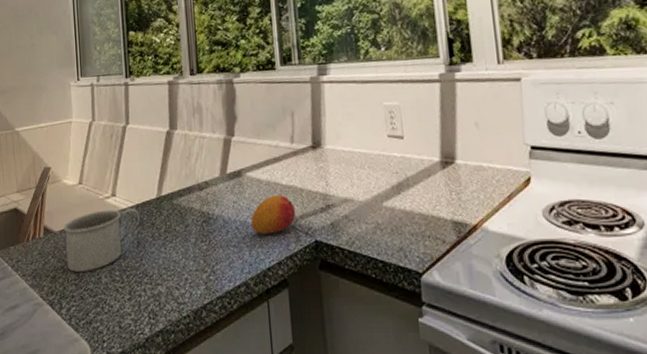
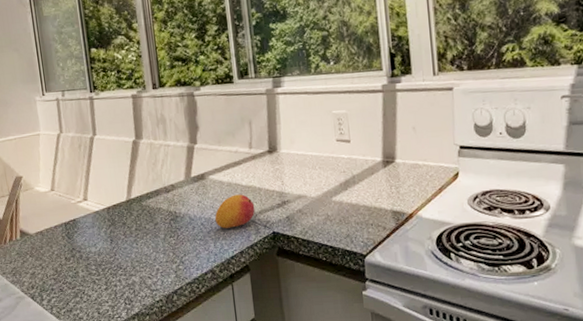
mug: present [63,208,140,272] -> none [39,210,112,268]

